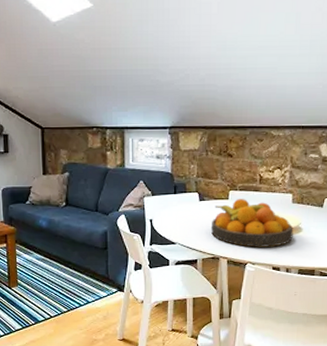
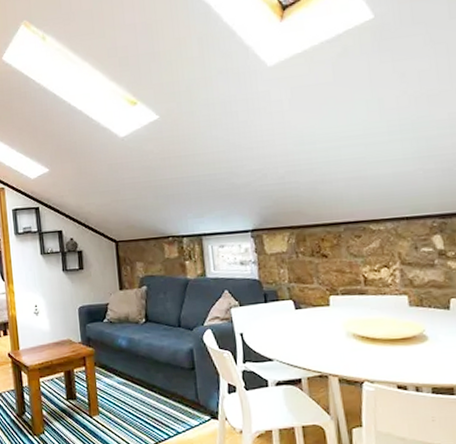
fruit bowl: present [210,199,294,247] -> none [312,304,418,362]

